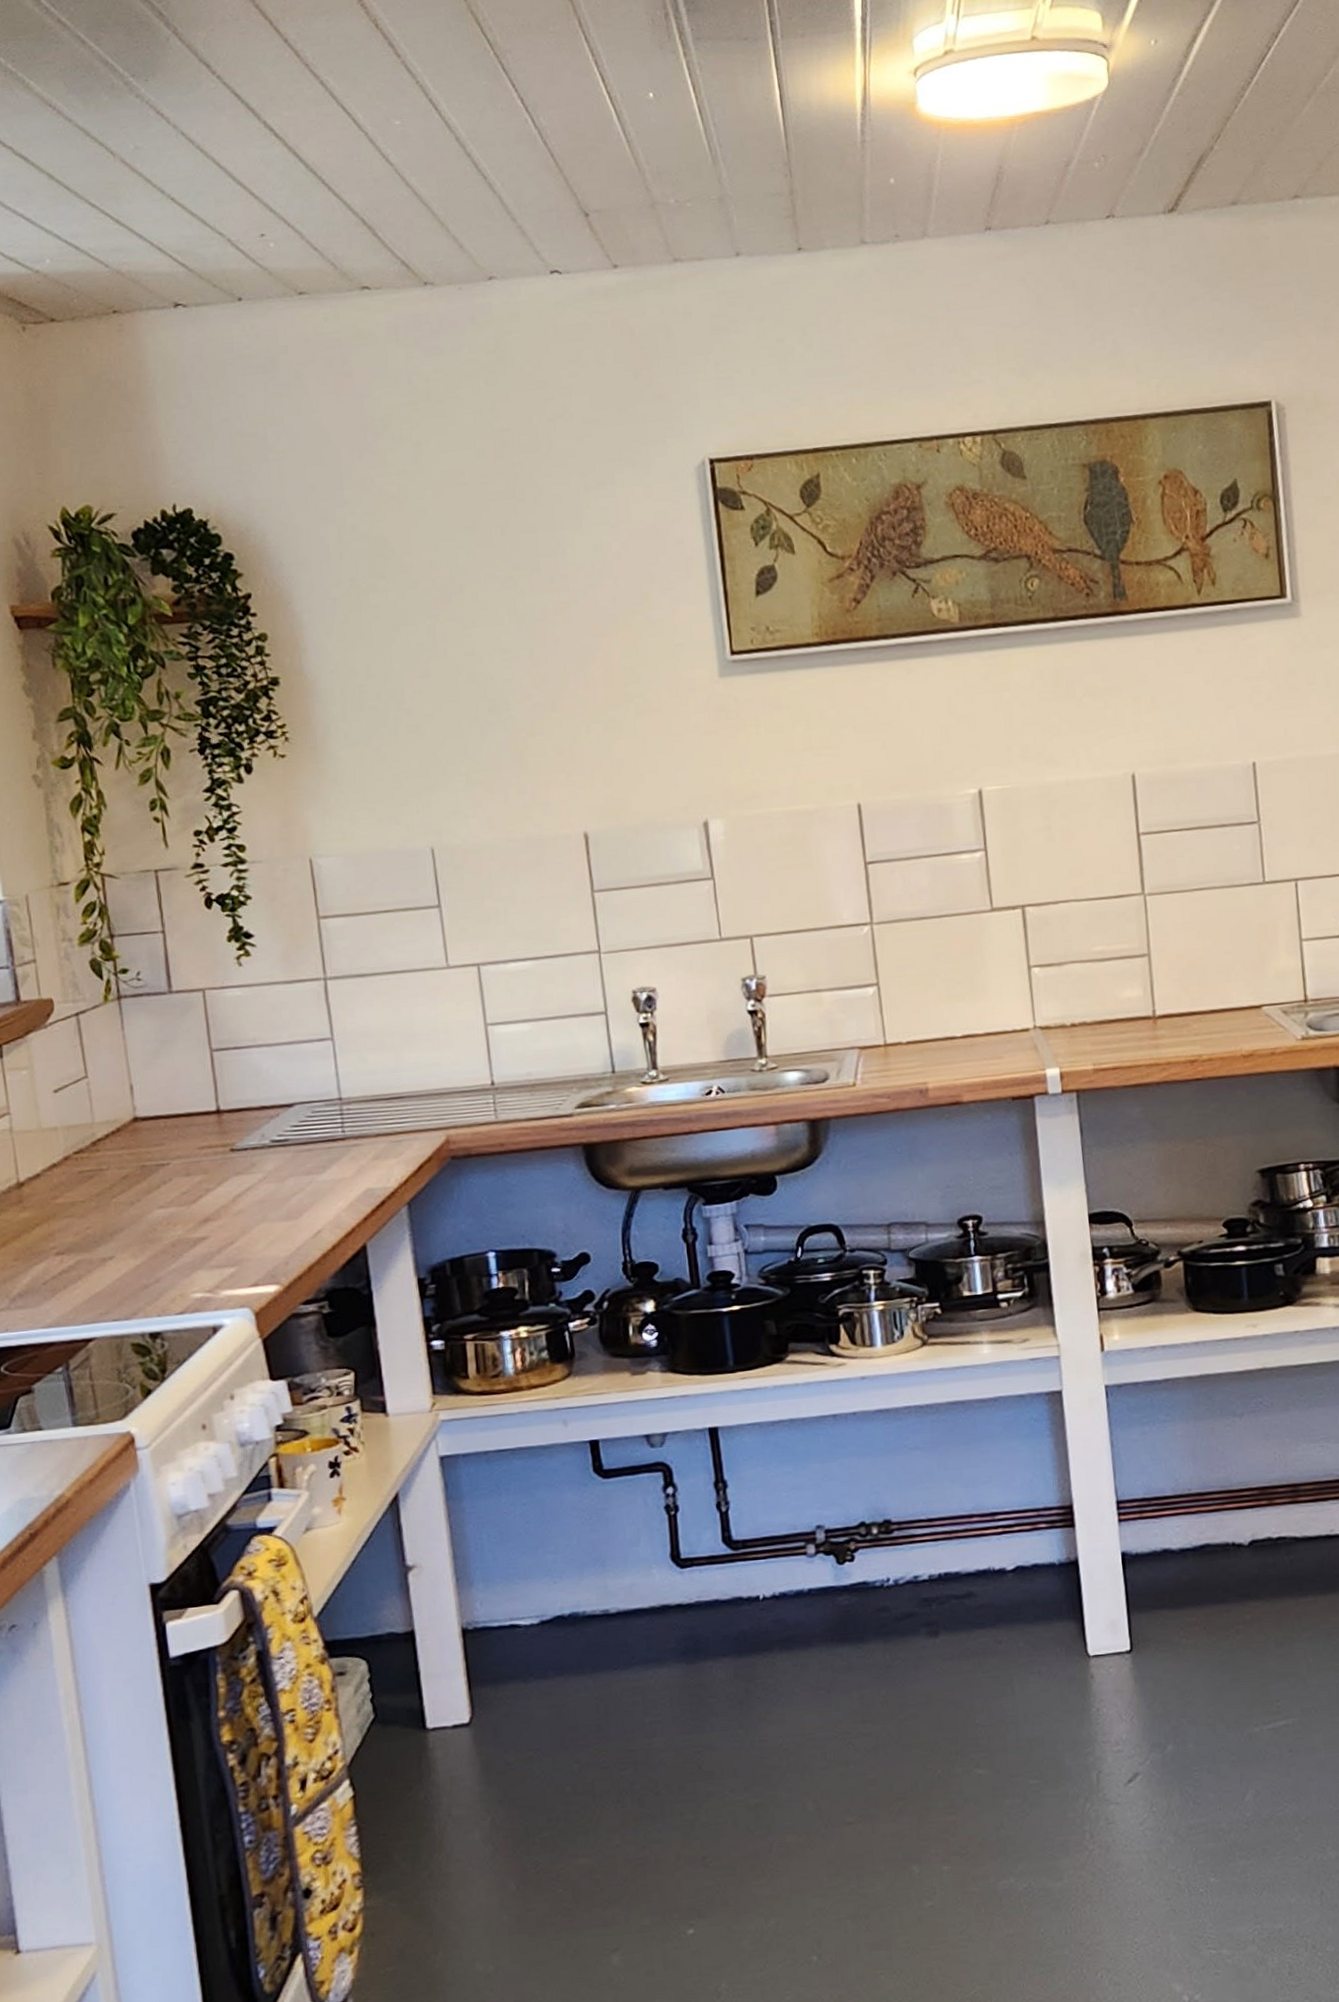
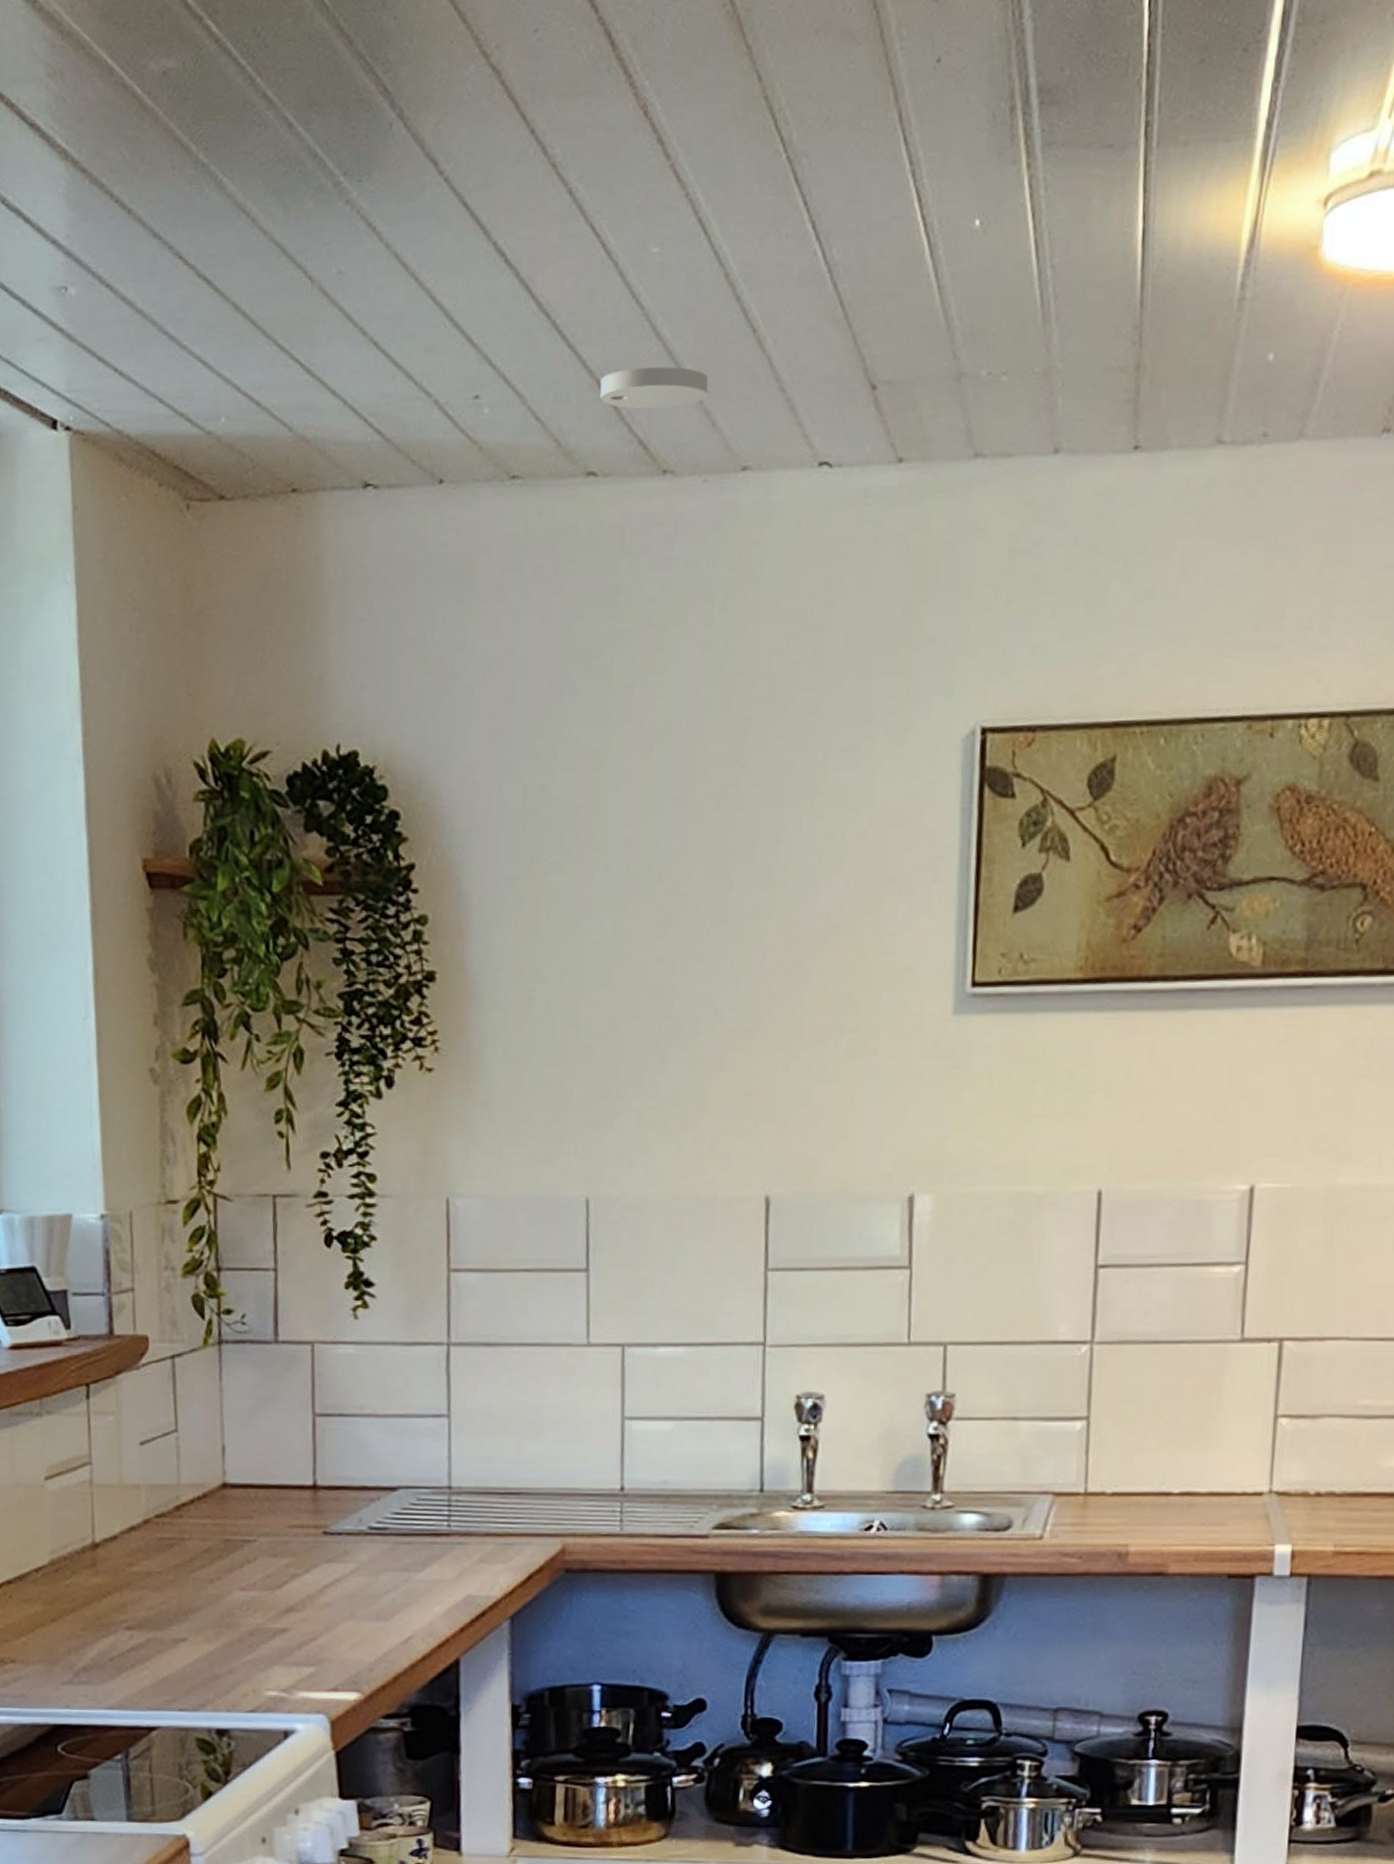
smoke detector: none [364,206,454,239] -> present [600,366,709,410]

